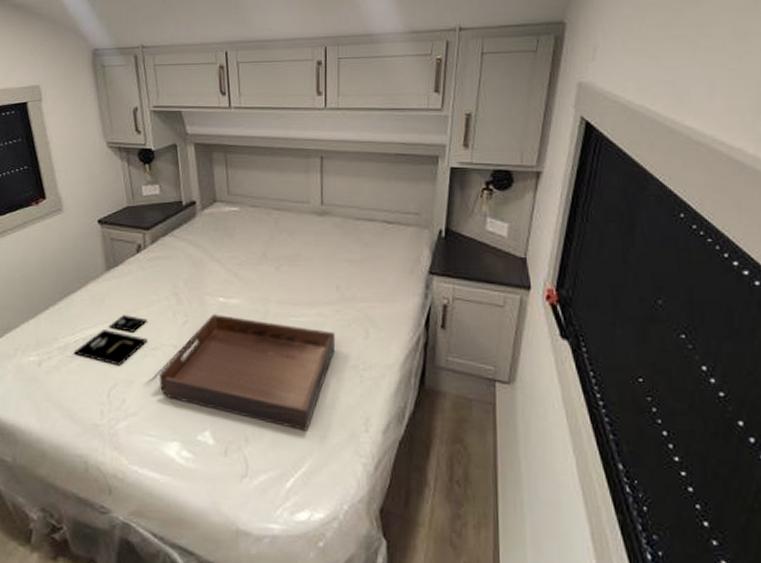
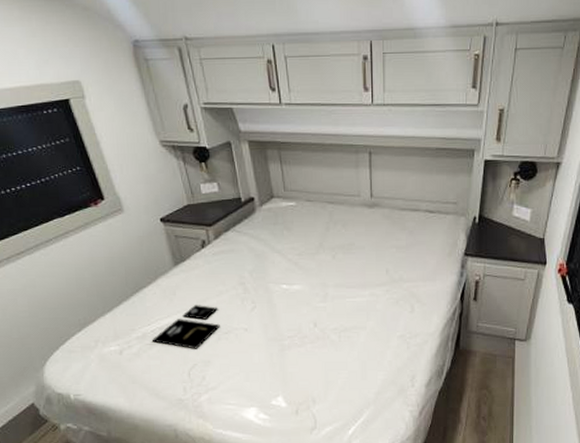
serving tray: present [159,314,335,431] -> none [234,300,385,390]

